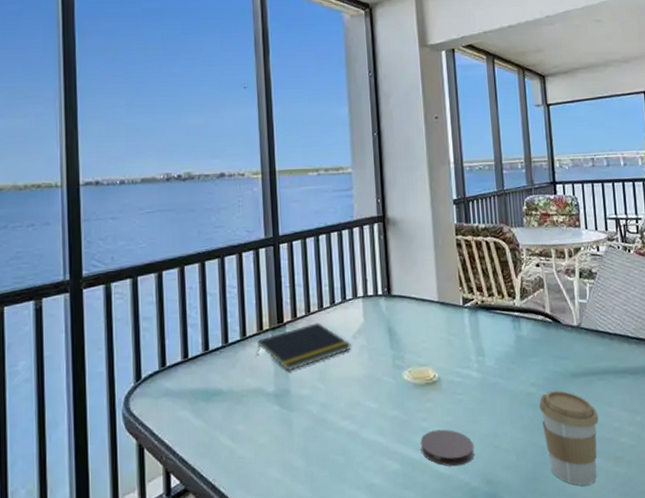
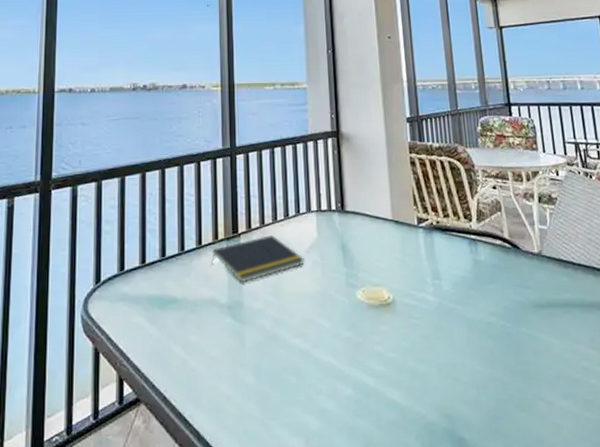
coaster: present [420,429,475,467] -> none [374,355,432,397]
coffee cup: present [539,390,599,486] -> none [499,321,566,430]

